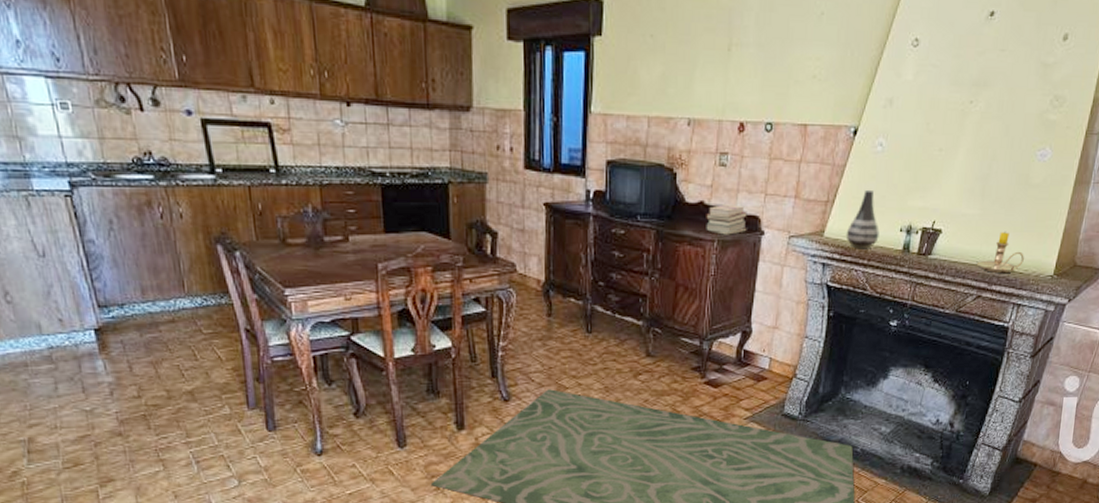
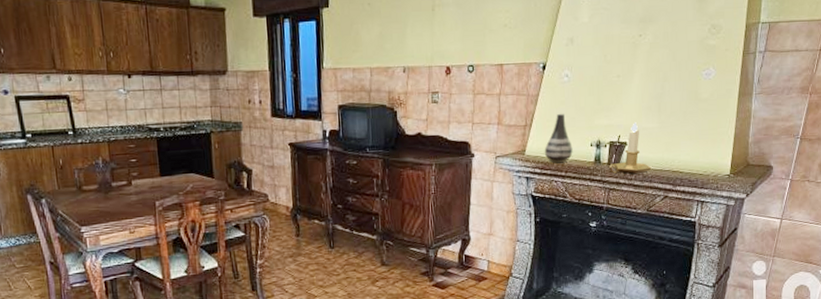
books: present [706,204,747,235] -> none [424,133,459,159]
candlestick: none [918,207,967,268] -> present [609,122,652,175]
candlestick: present [977,231,1024,274] -> none [661,139,702,176]

